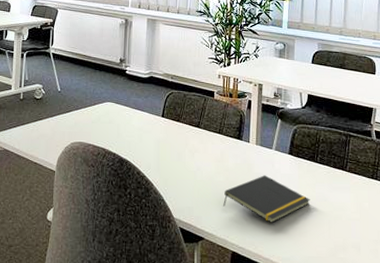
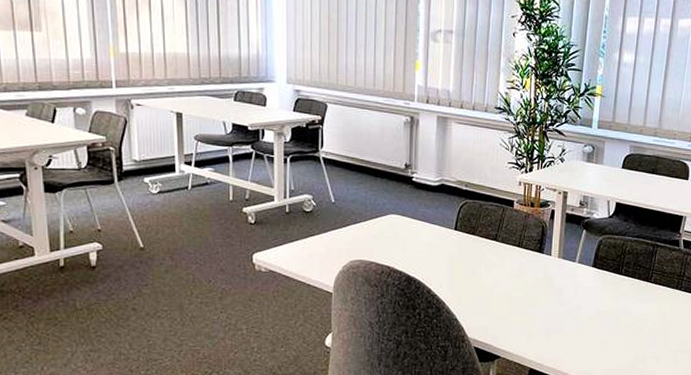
notepad: present [223,175,310,223] -> none [521,289,613,338]

